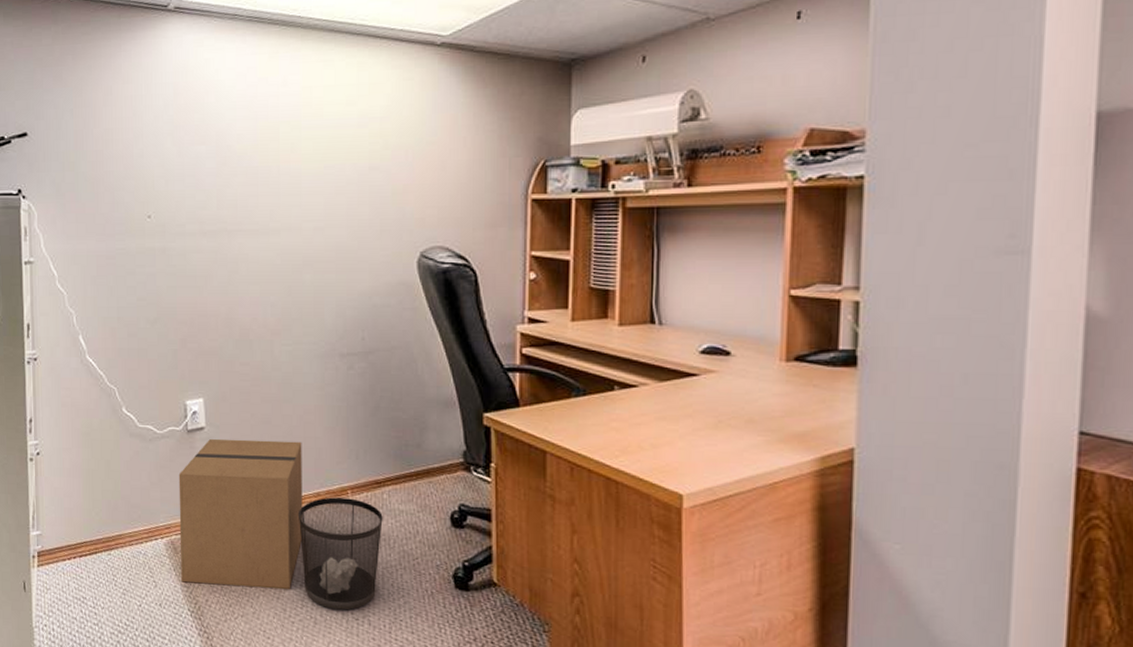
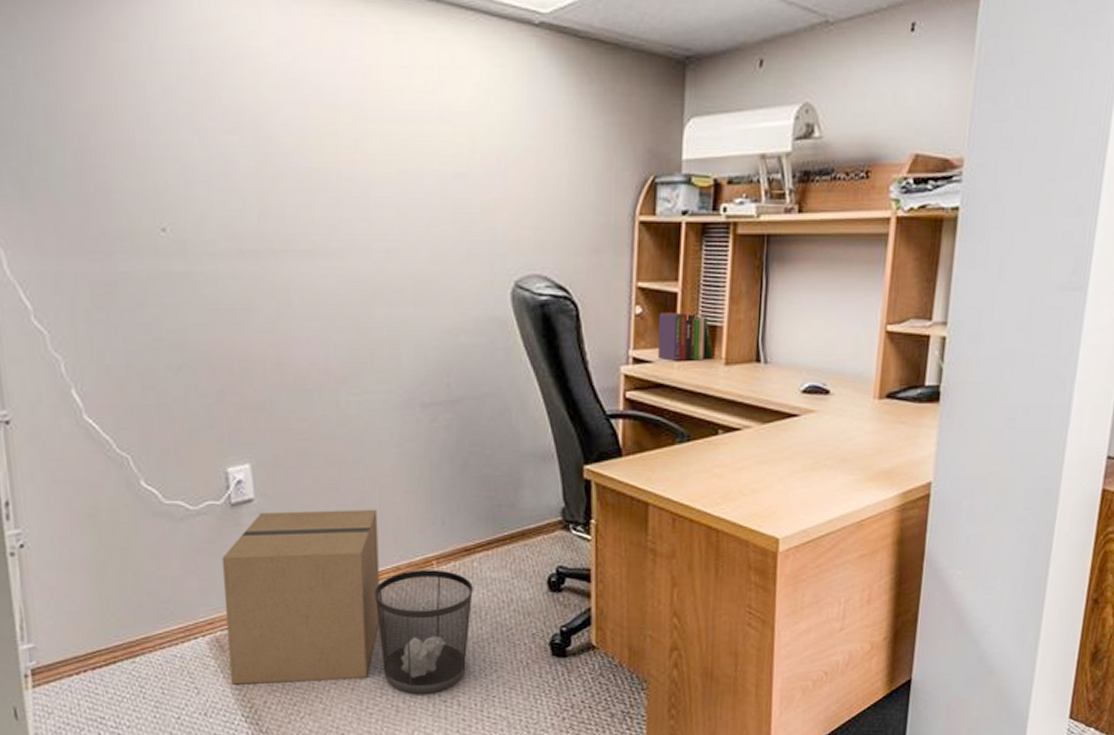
books: none [551,278,607,321] -> present [657,312,714,361]

